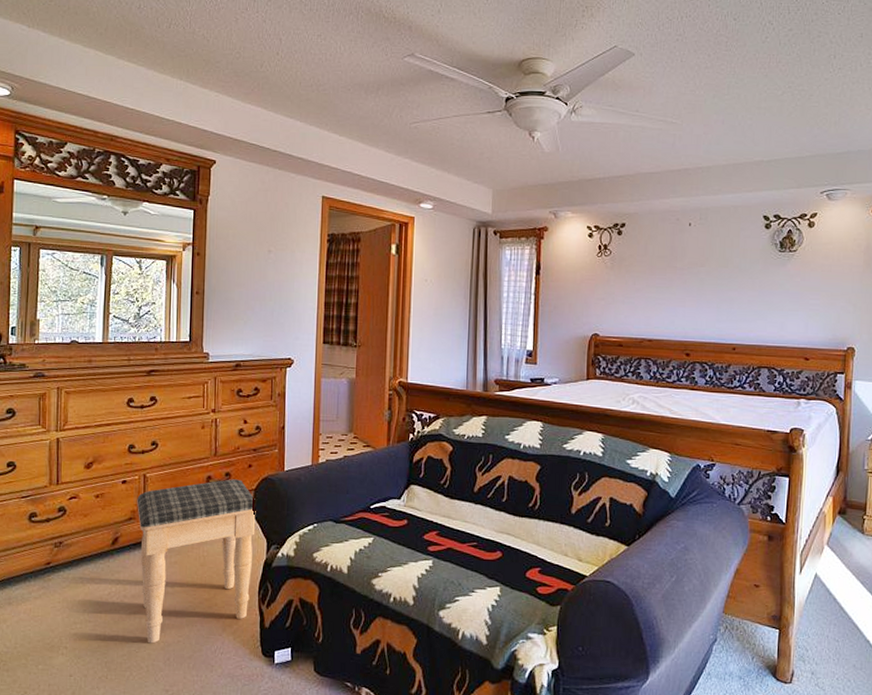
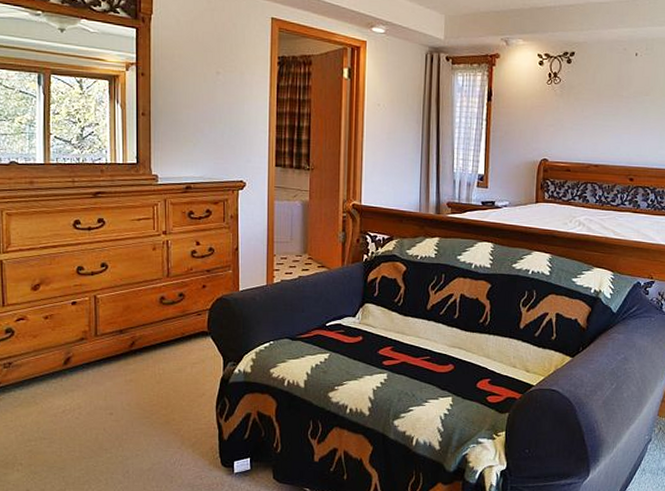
footstool: present [137,479,256,644] -> none [88,299,211,458]

